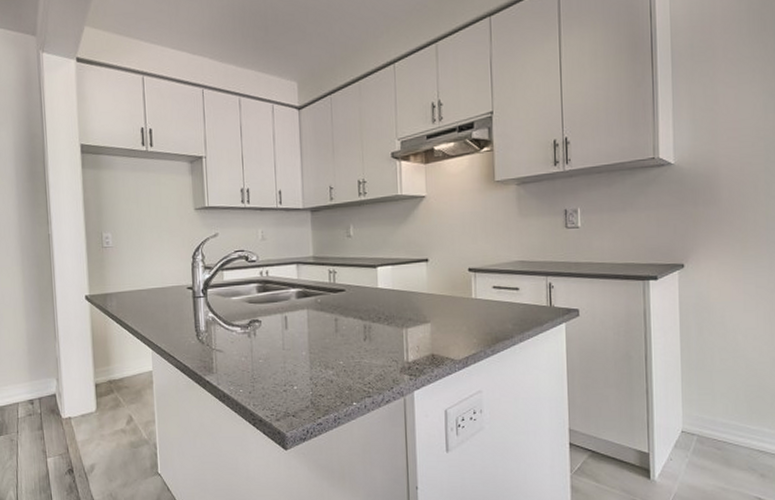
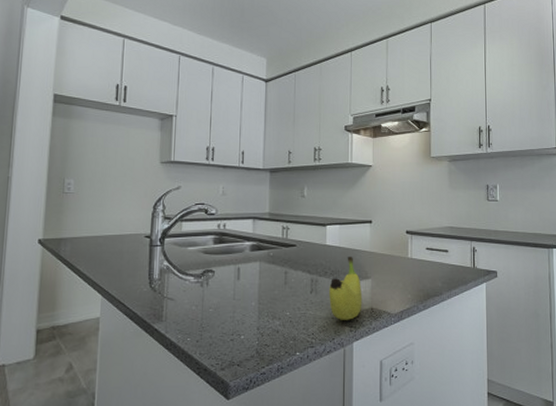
fruit: none [384,299,422,368] -> present [329,256,363,320]

